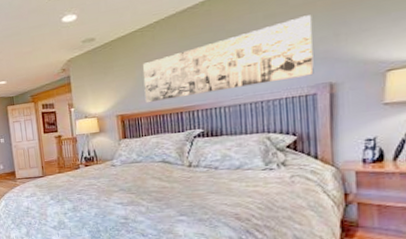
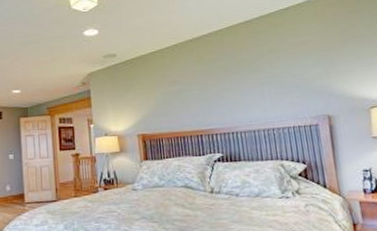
wall art: present [143,15,314,103] -> none [163,53,314,124]

